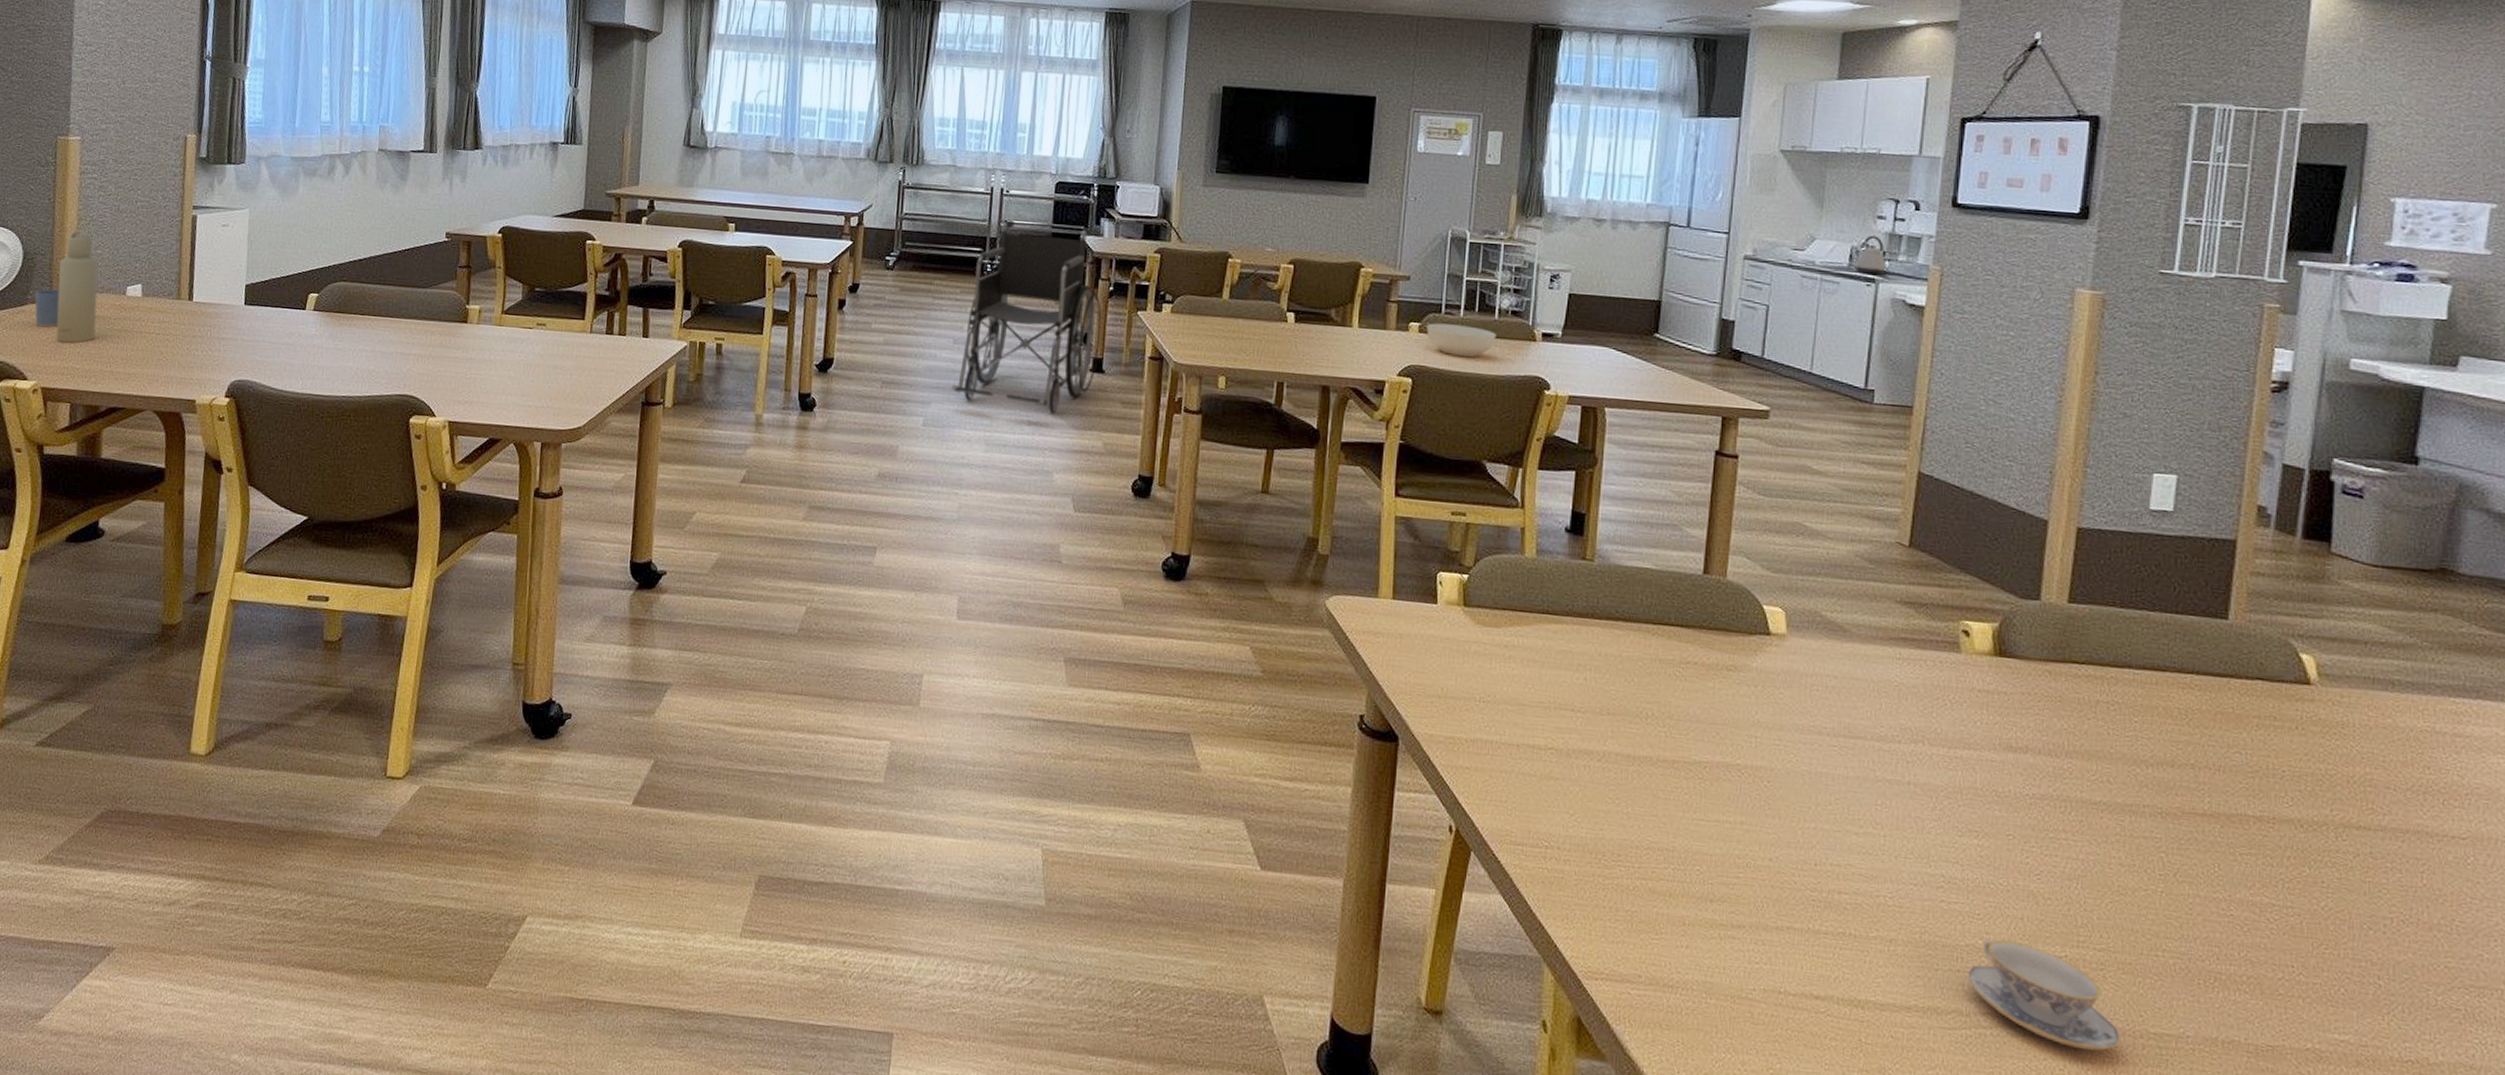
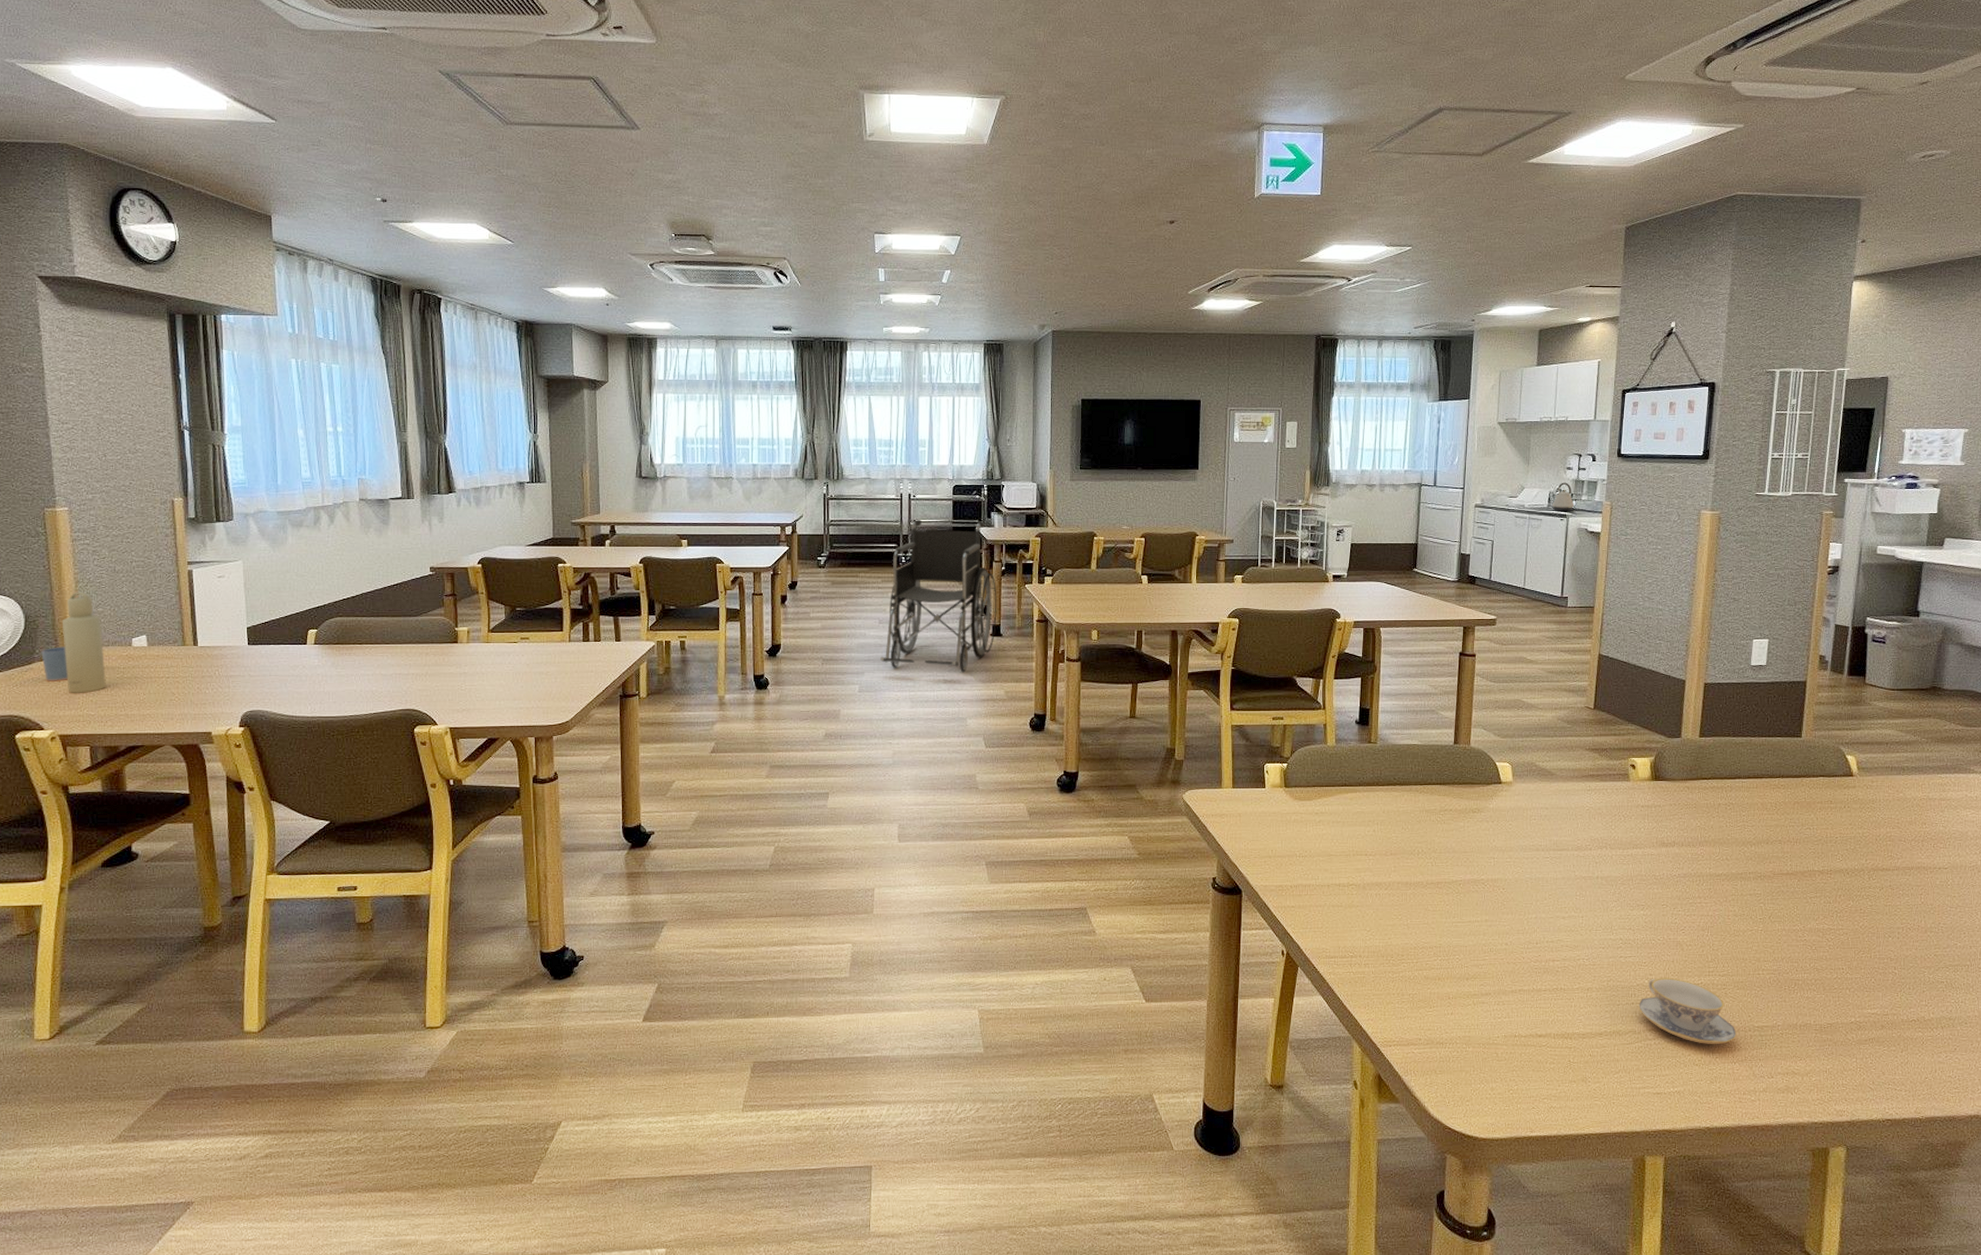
bowl: present [1426,323,1496,358] -> none [1247,574,1299,599]

